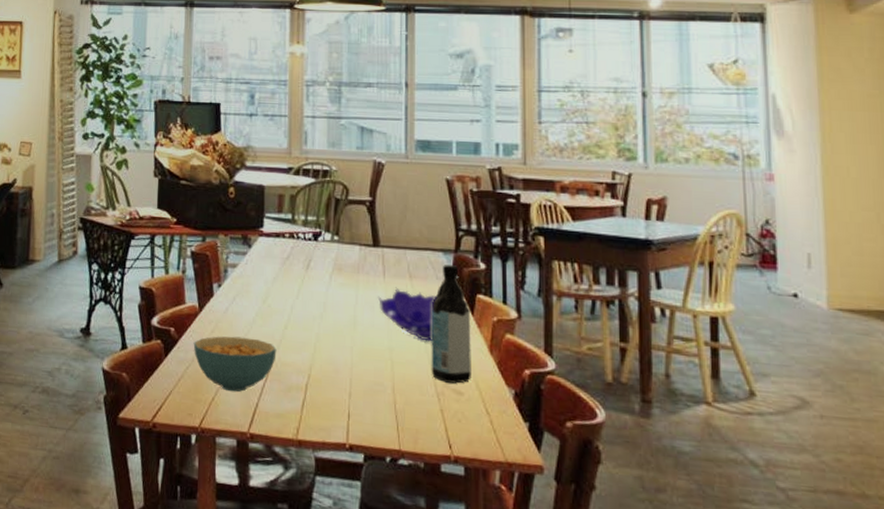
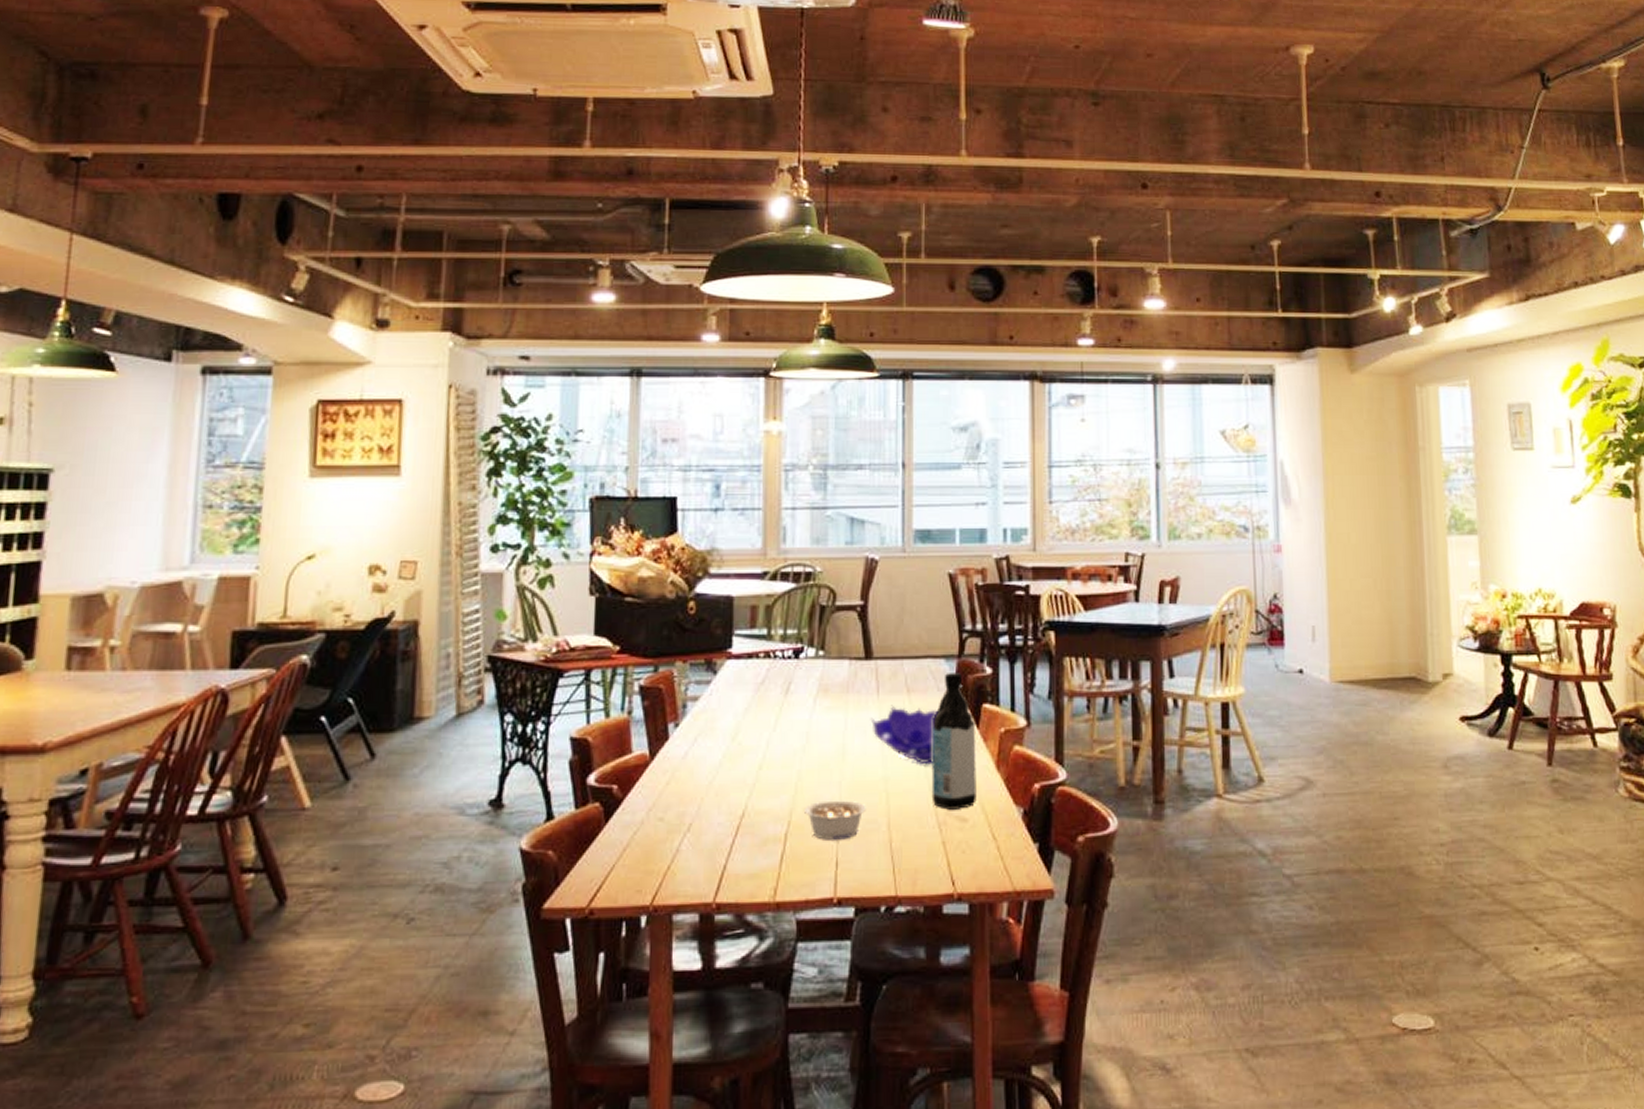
cereal bowl: present [193,336,277,392] -> none [642,786,749,856]
legume: none [322,361,374,396] -> present [804,800,866,840]

